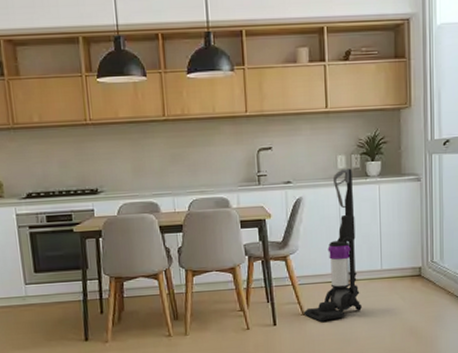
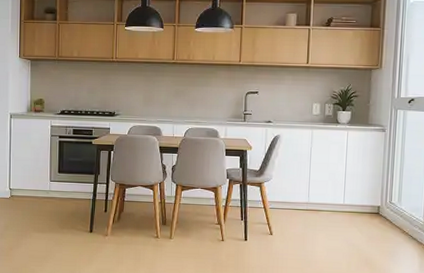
vacuum cleaner: present [303,168,362,322] -> none [271,115,325,243]

